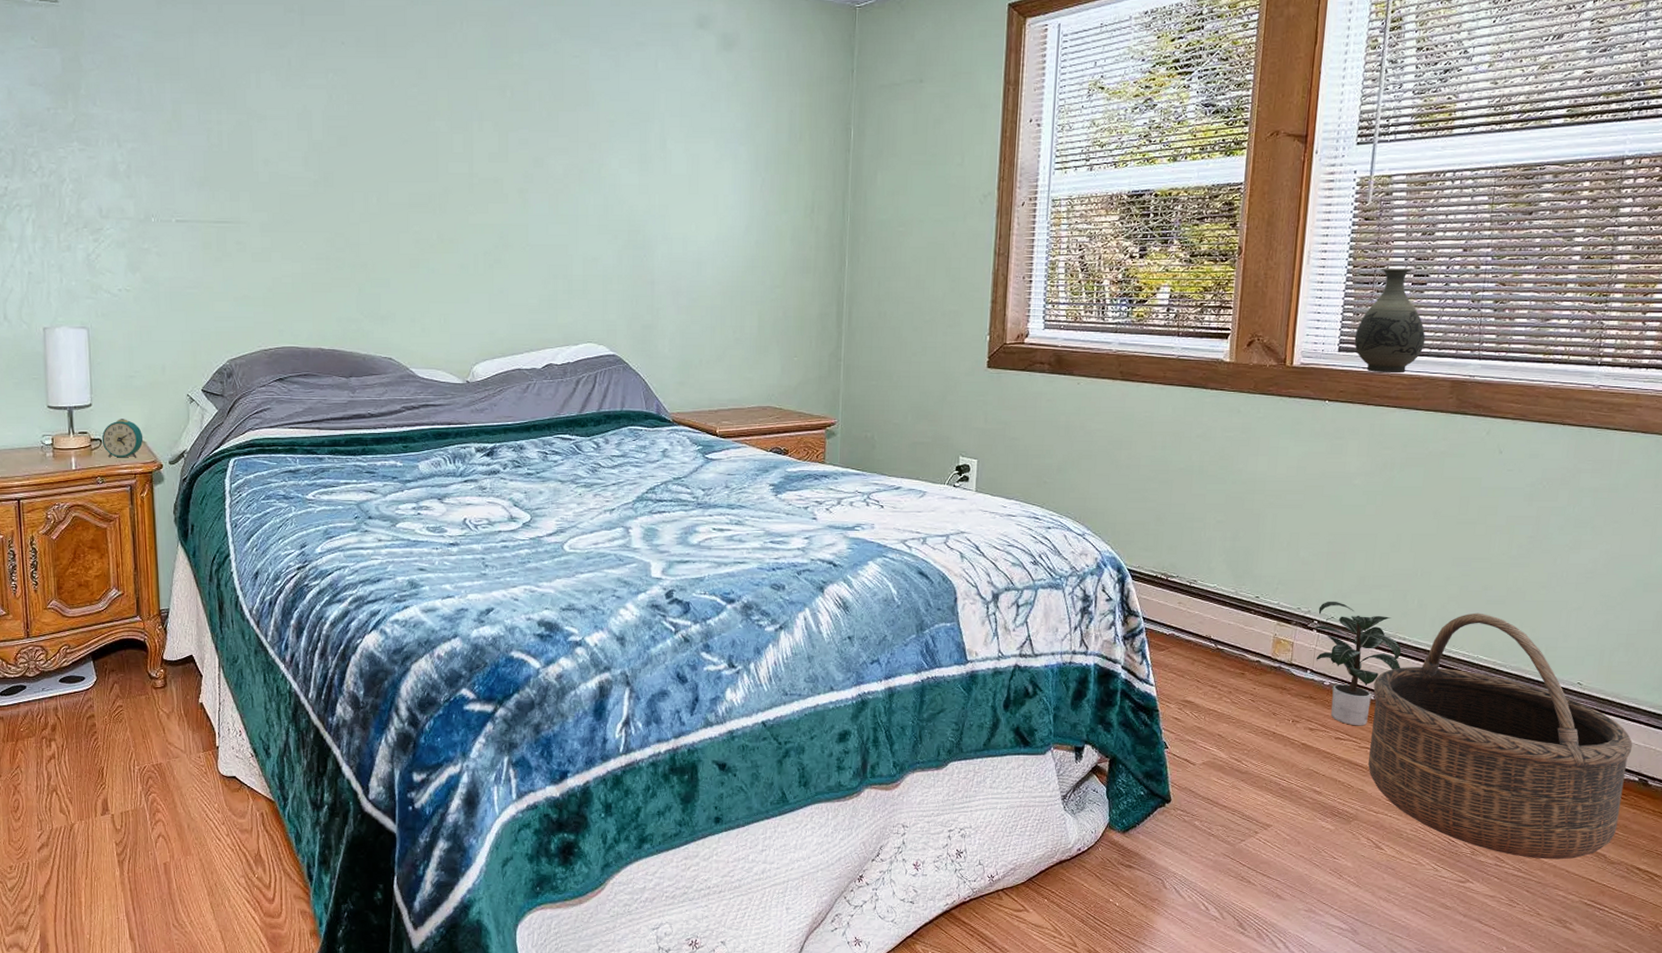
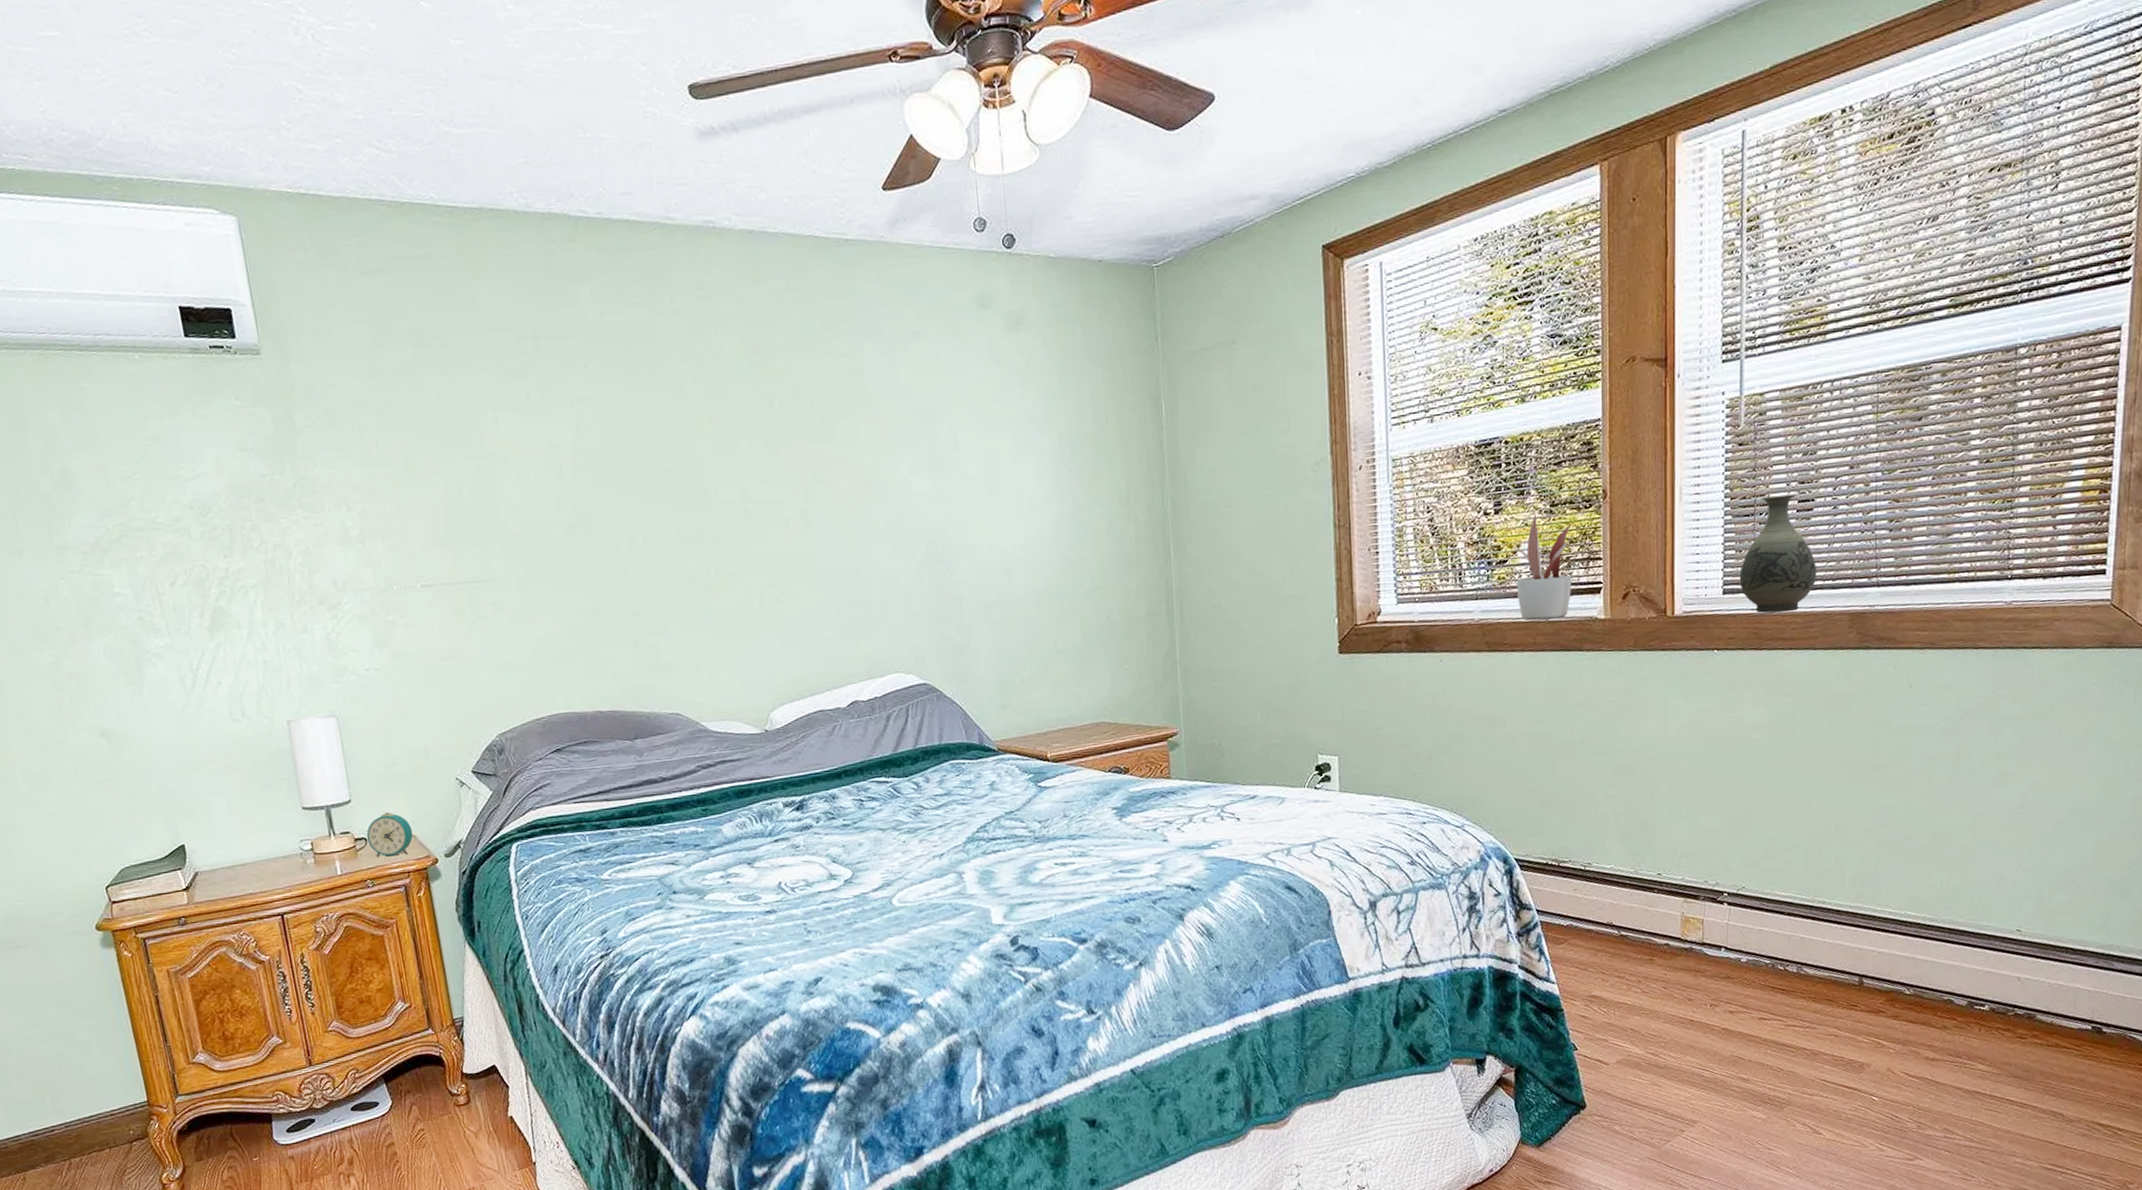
potted plant: none [1152,259,1208,358] -> present [1514,510,1572,621]
potted plant: present [1314,601,1402,726] -> none [1725,869,1823,1003]
basket: present [1368,612,1633,860] -> none [1795,865,2083,1126]

